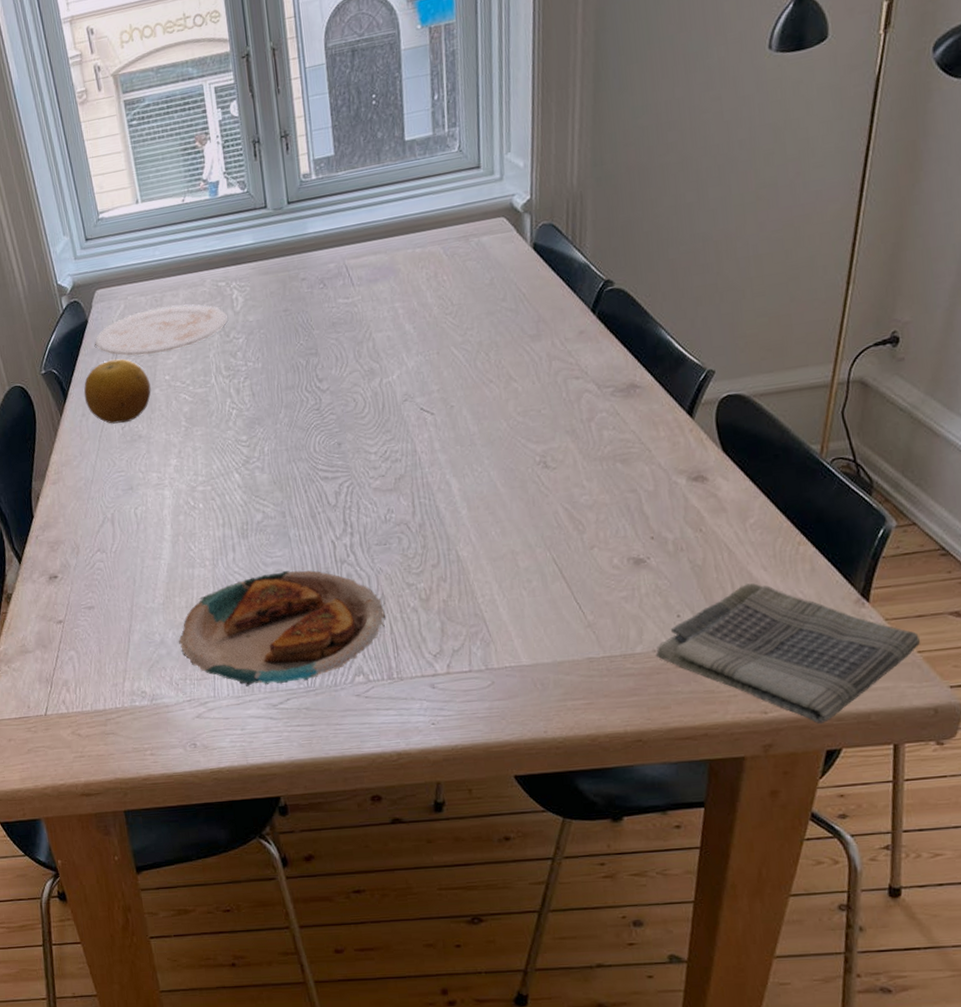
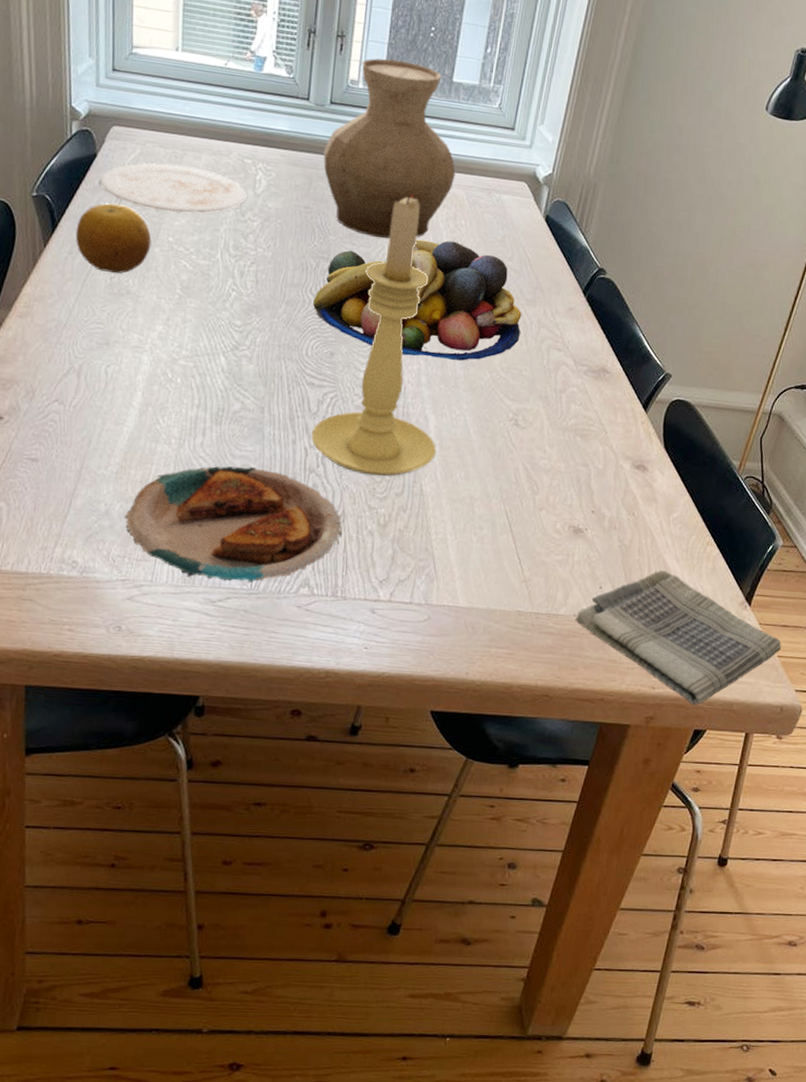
vase: none [290,135,428,320] -> present [323,58,456,238]
fruit bowl: none [310,299,531,427] -> present [313,239,522,361]
candle holder: none [335,267,465,554] -> present [311,195,436,477]

